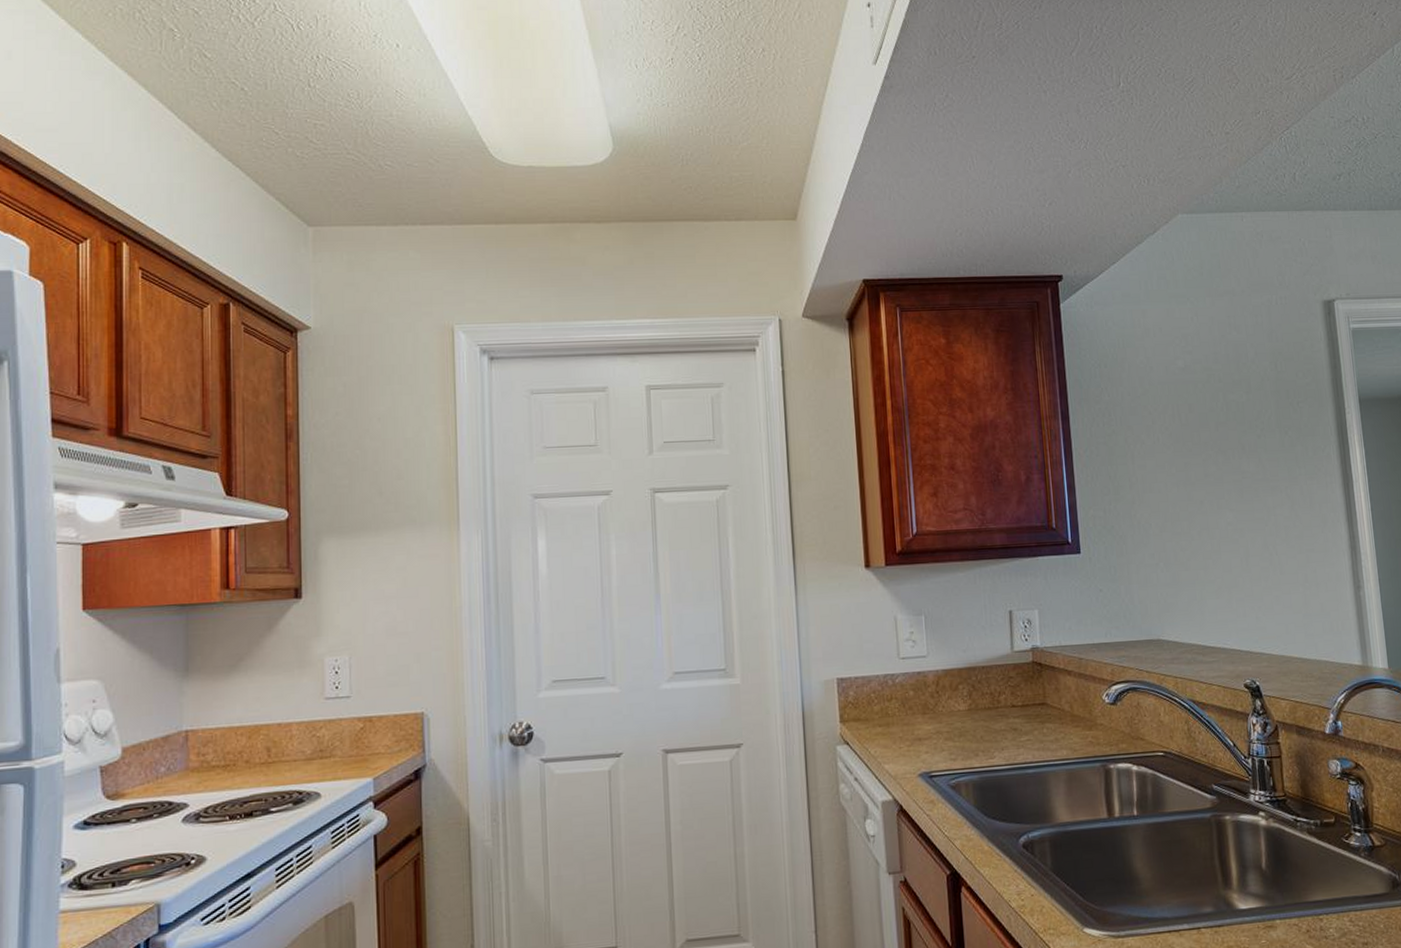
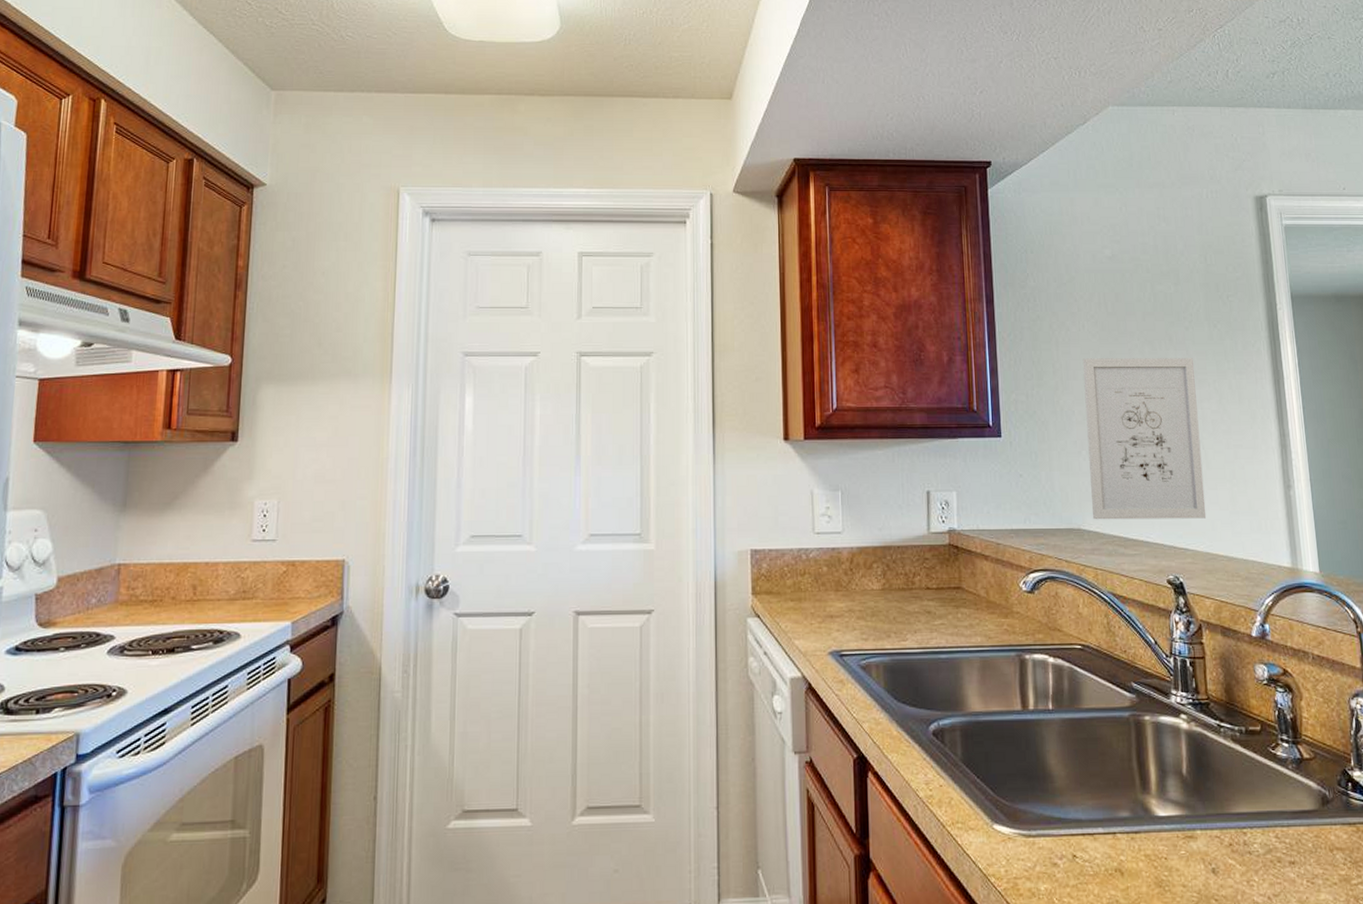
wall art: none [1158,465,1281,630] -> present [1082,358,1207,520]

